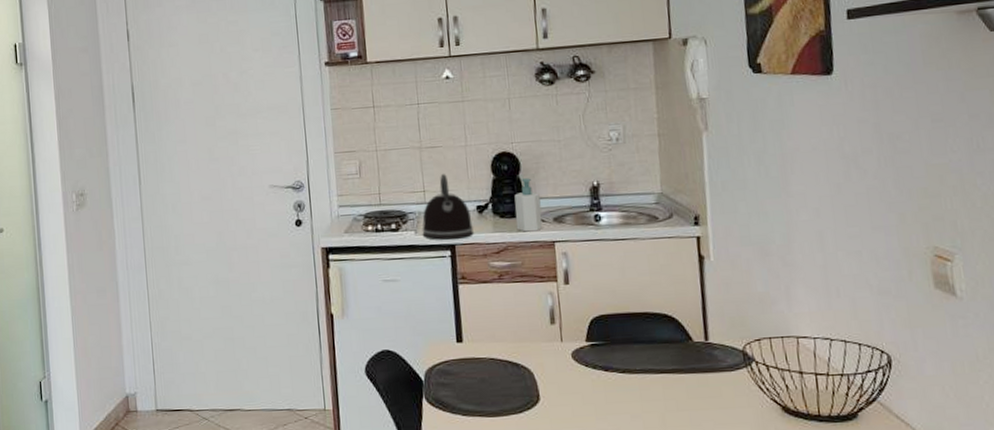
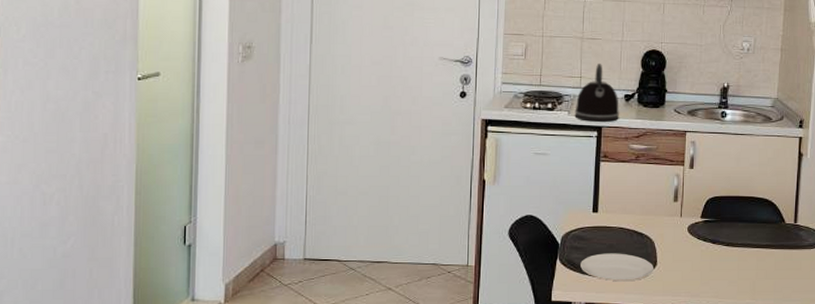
plate: none [450,388,537,421] -> present [580,253,654,282]
soap bottle: present [514,178,543,232] -> none [656,75,679,121]

